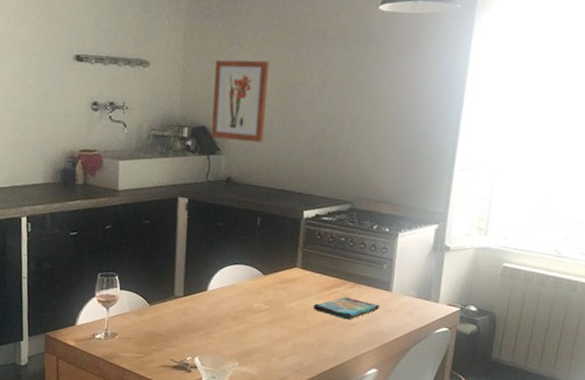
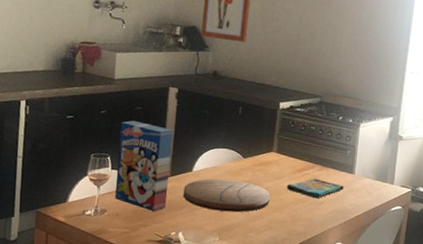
cereal box: none [125,236,185,335] -> present [115,120,173,212]
cutting board: none [198,298,295,336] -> present [183,178,270,212]

